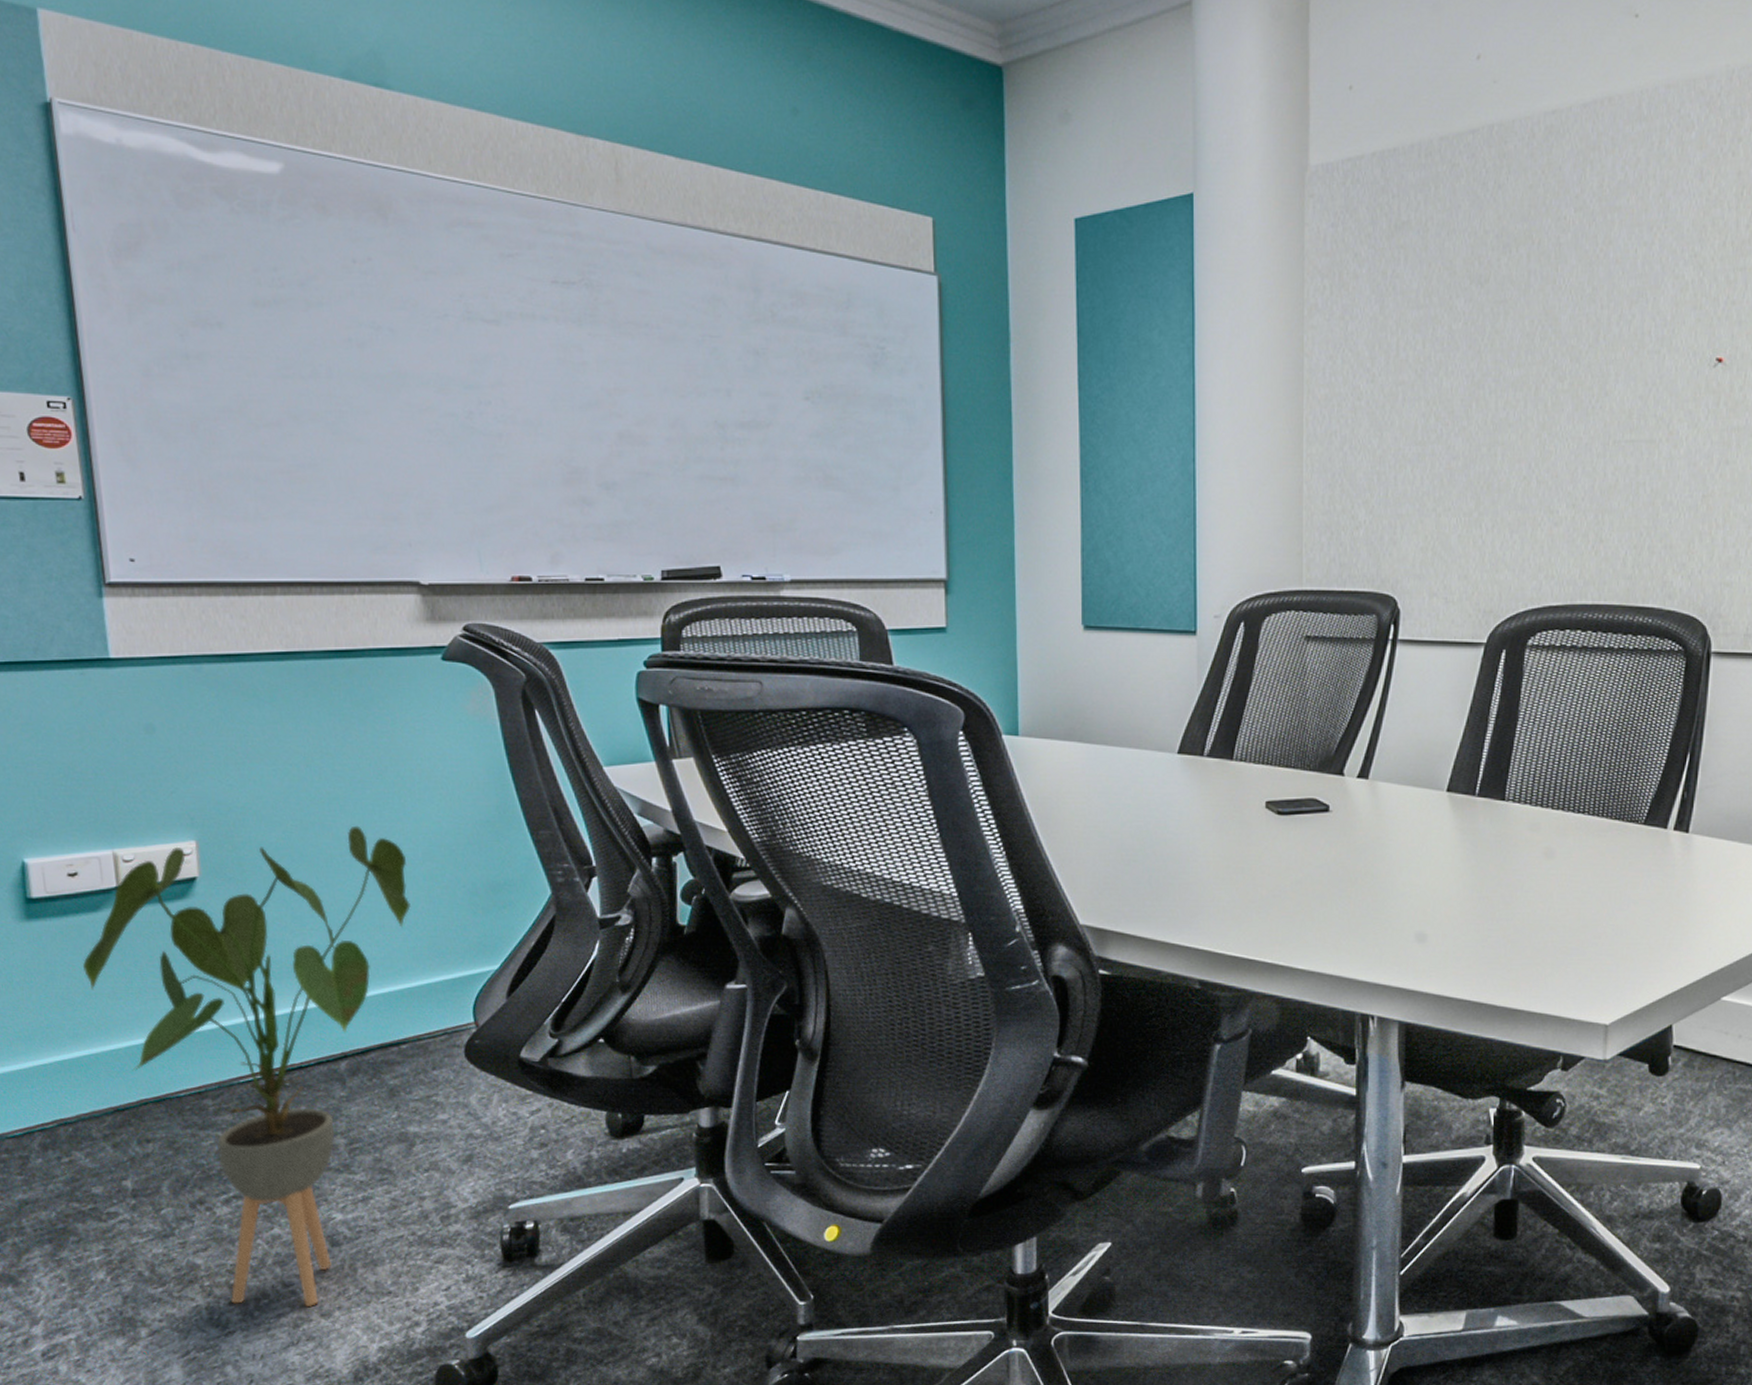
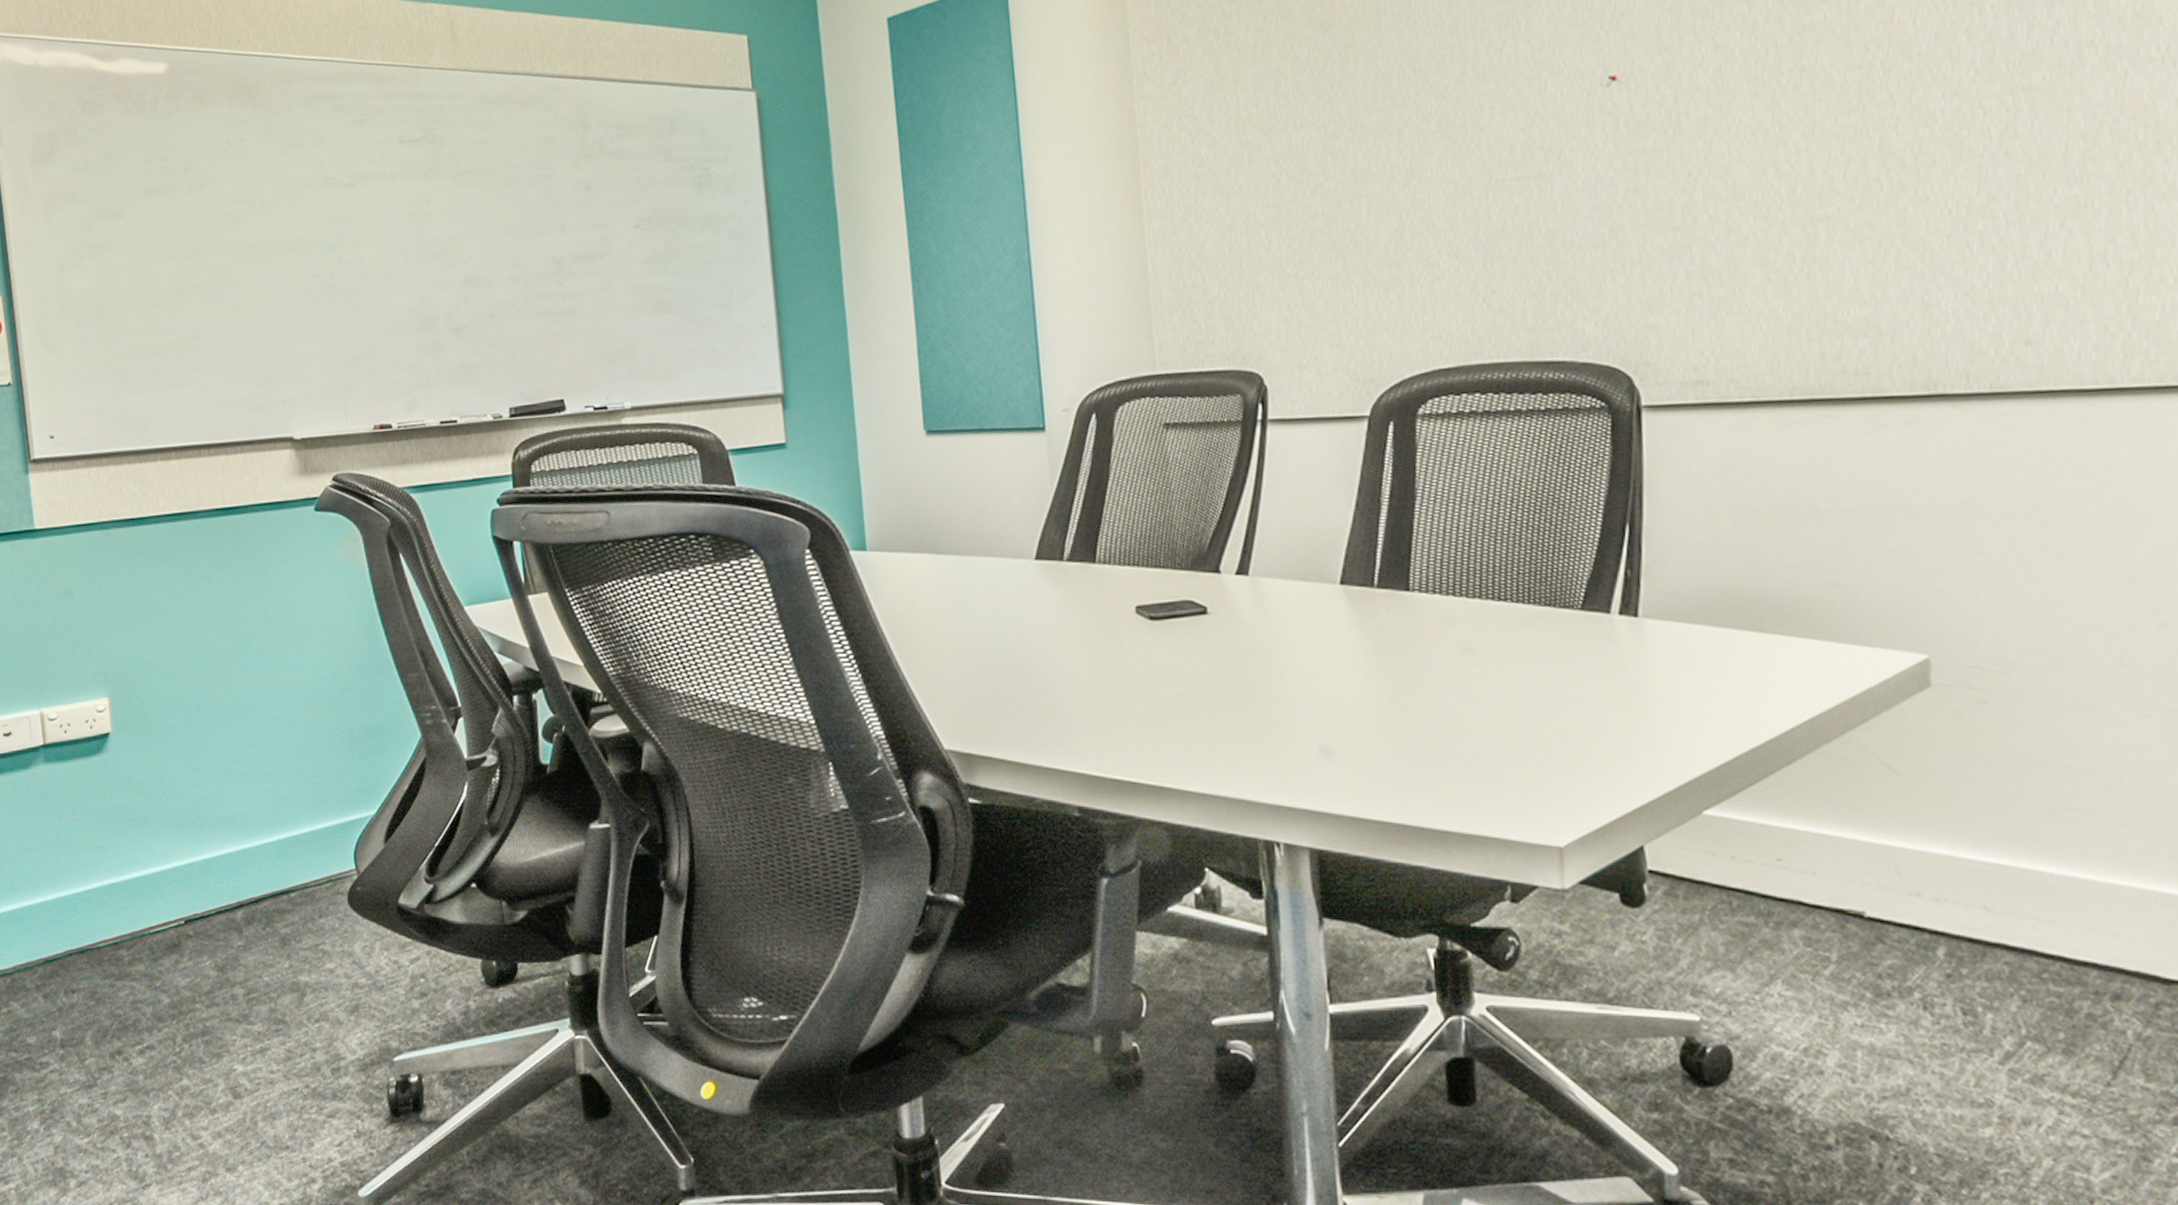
house plant: present [83,825,411,1308] -> none [17,676,295,1161]

